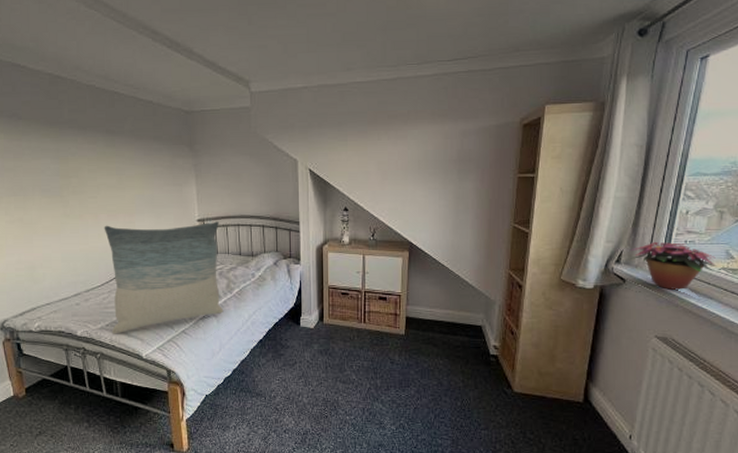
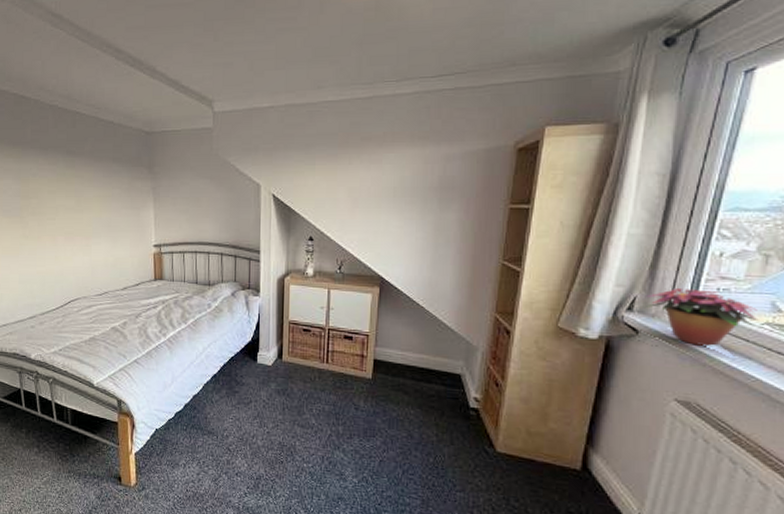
pillow: present [104,221,224,334] -> none [61,247,177,360]

